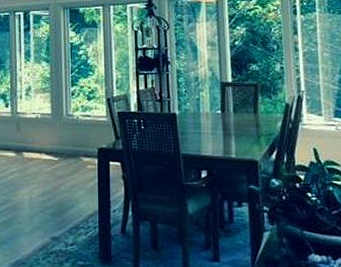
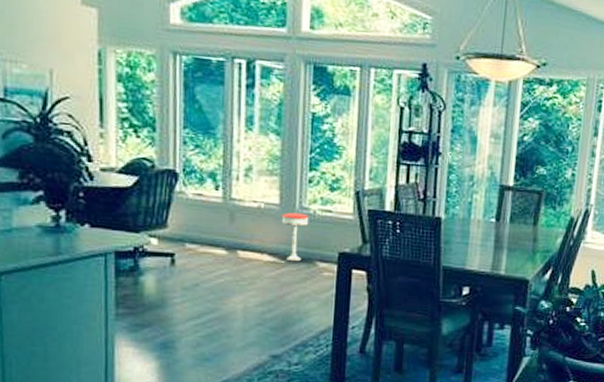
bar stool: none [53,119,74,158] -> present [281,212,309,262]

